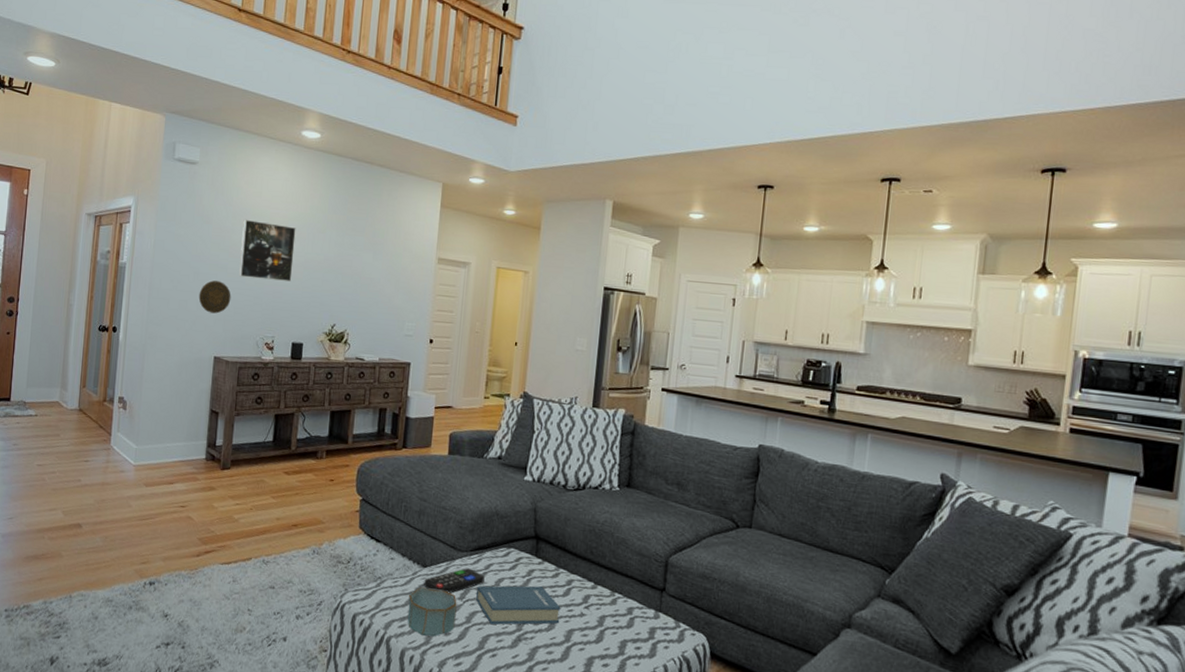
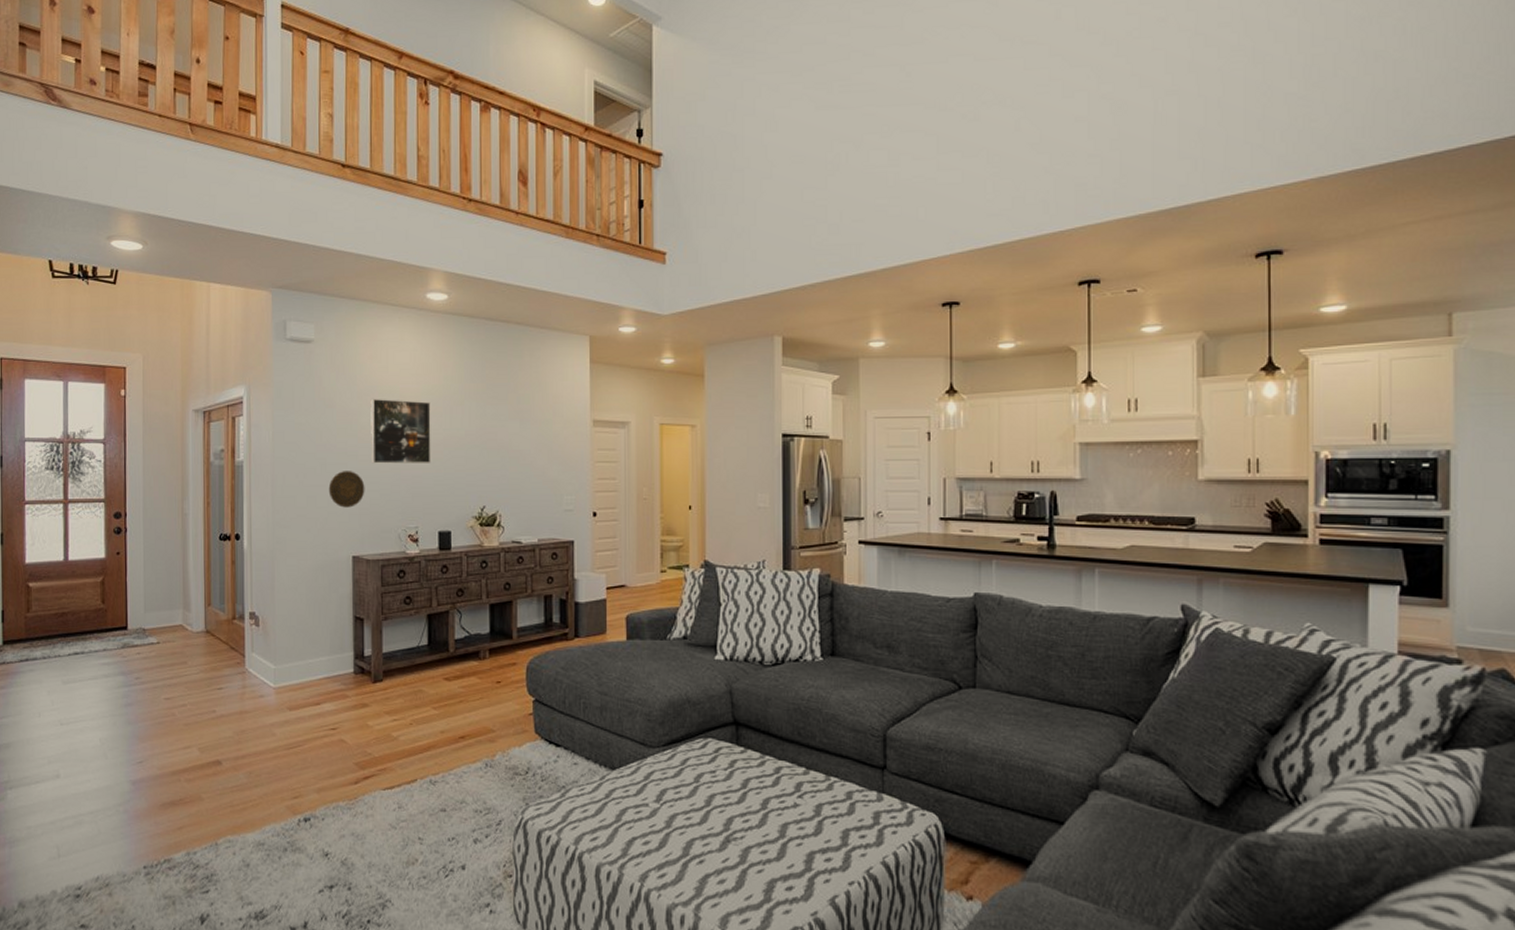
bowl: present [407,587,457,637] -> none [599,792,654,847]
remote control: present [424,568,485,593] -> none [614,766,682,796]
book: present [476,585,561,625] -> none [675,778,772,827]

